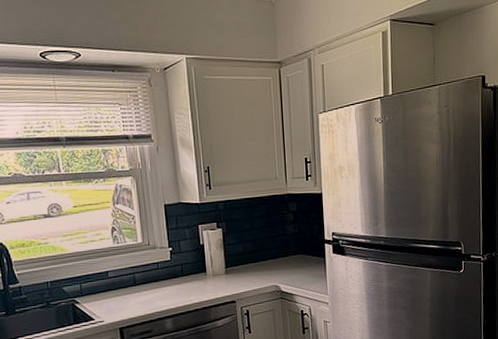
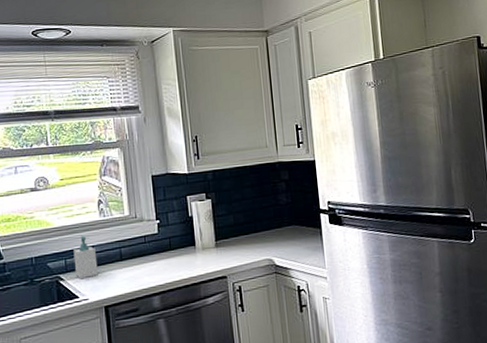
soap bottle: none [88,261,113,303] -> present [73,236,98,280]

